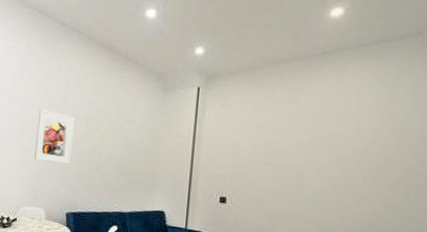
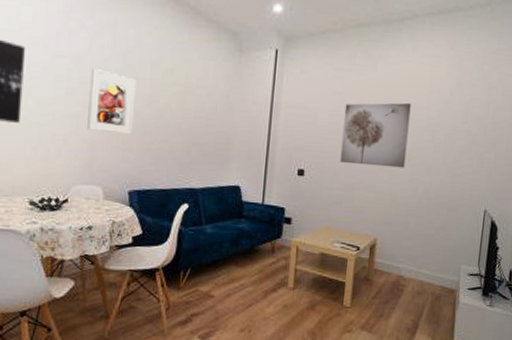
wall art: none [262,133,337,198] -> present [340,102,411,168]

